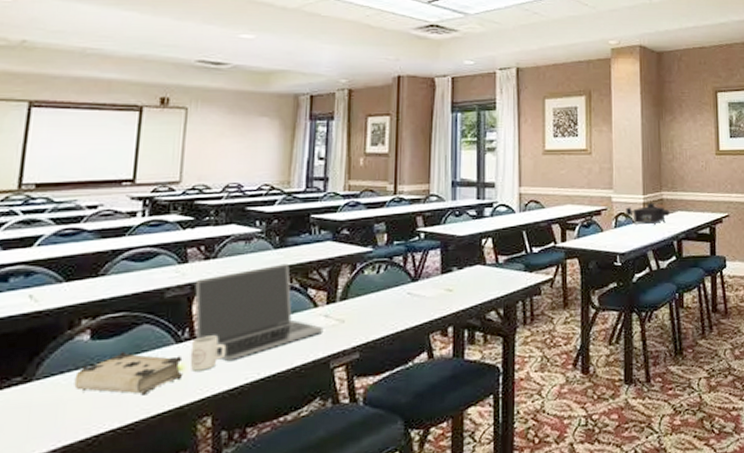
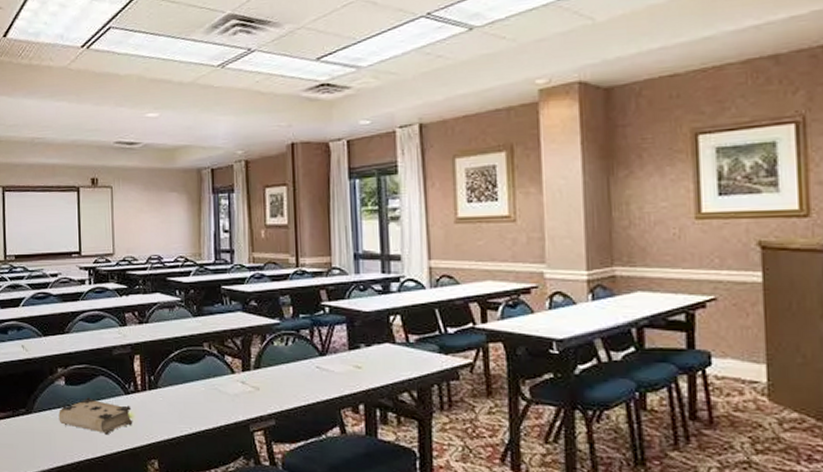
mug: present [189,335,227,371] -> none [136,391,164,420]
laptop: present [195,263,324,361] -> none [134,331,242,414]
projector: present [626,203,669,225] -> none [563,281,625,307]

